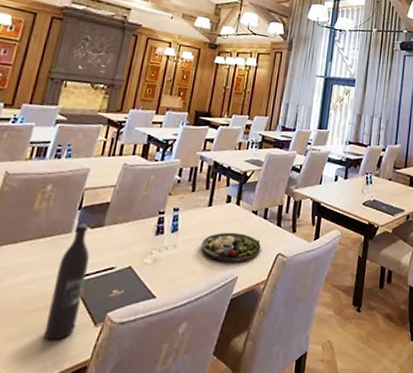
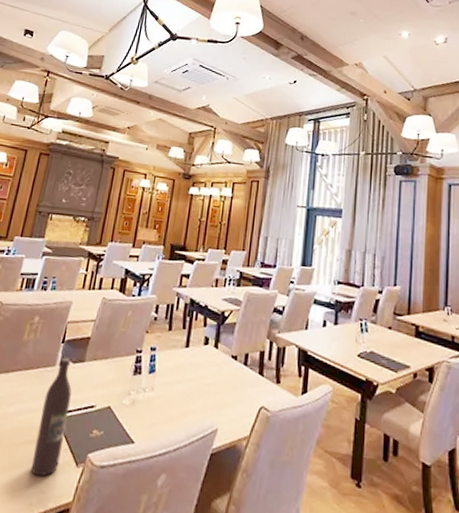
dinner plate: present [201,232,261,262] -> none [178,377,242,413]

